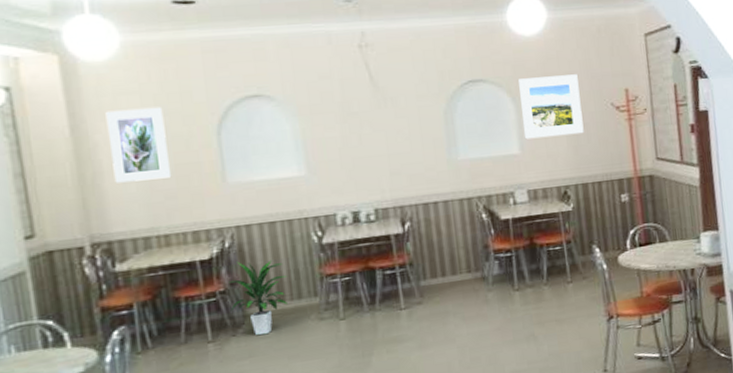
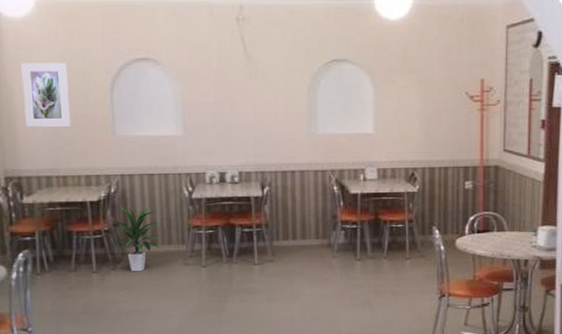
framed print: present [519,74,584,140] -> none [379,61,437,120]

